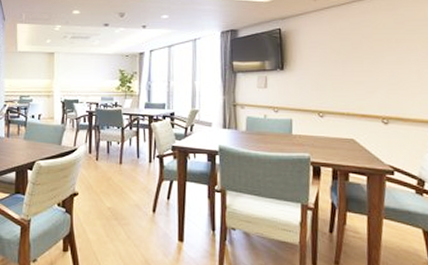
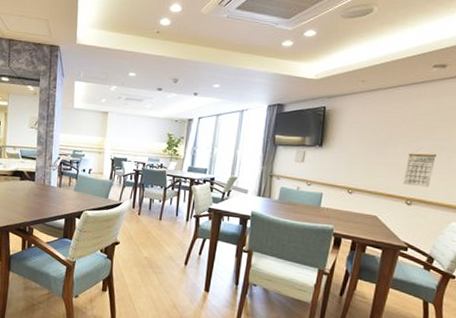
calendar: none [375,67,406,104] -> present [403,153,437,188]

